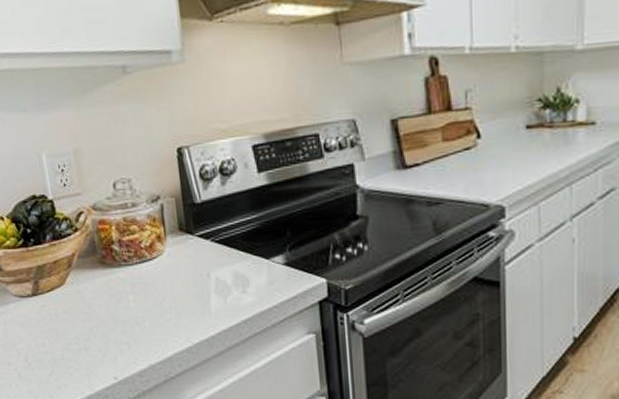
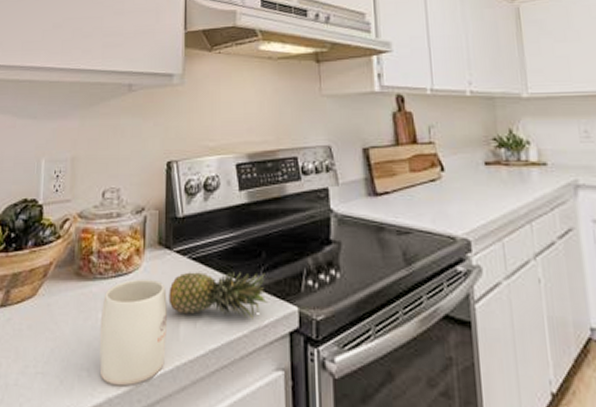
mug: none [131,262,200,355] -> present [99,278,167,386]
fruit: none [195,250,295,292] -> present [168,272,267,319]

